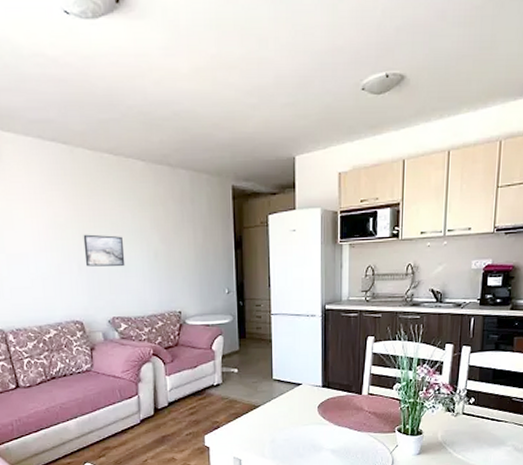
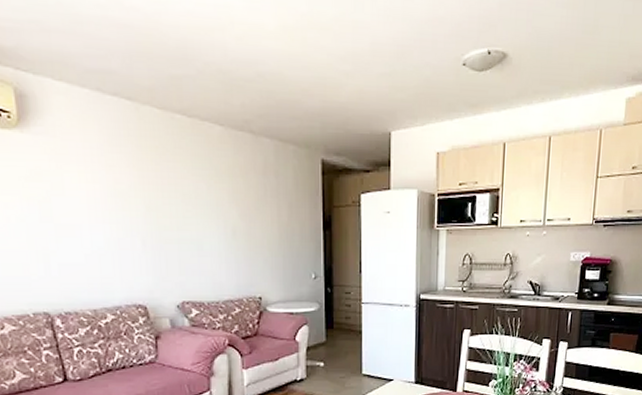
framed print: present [83,234,125,267] -> none [149,205,198,245]

